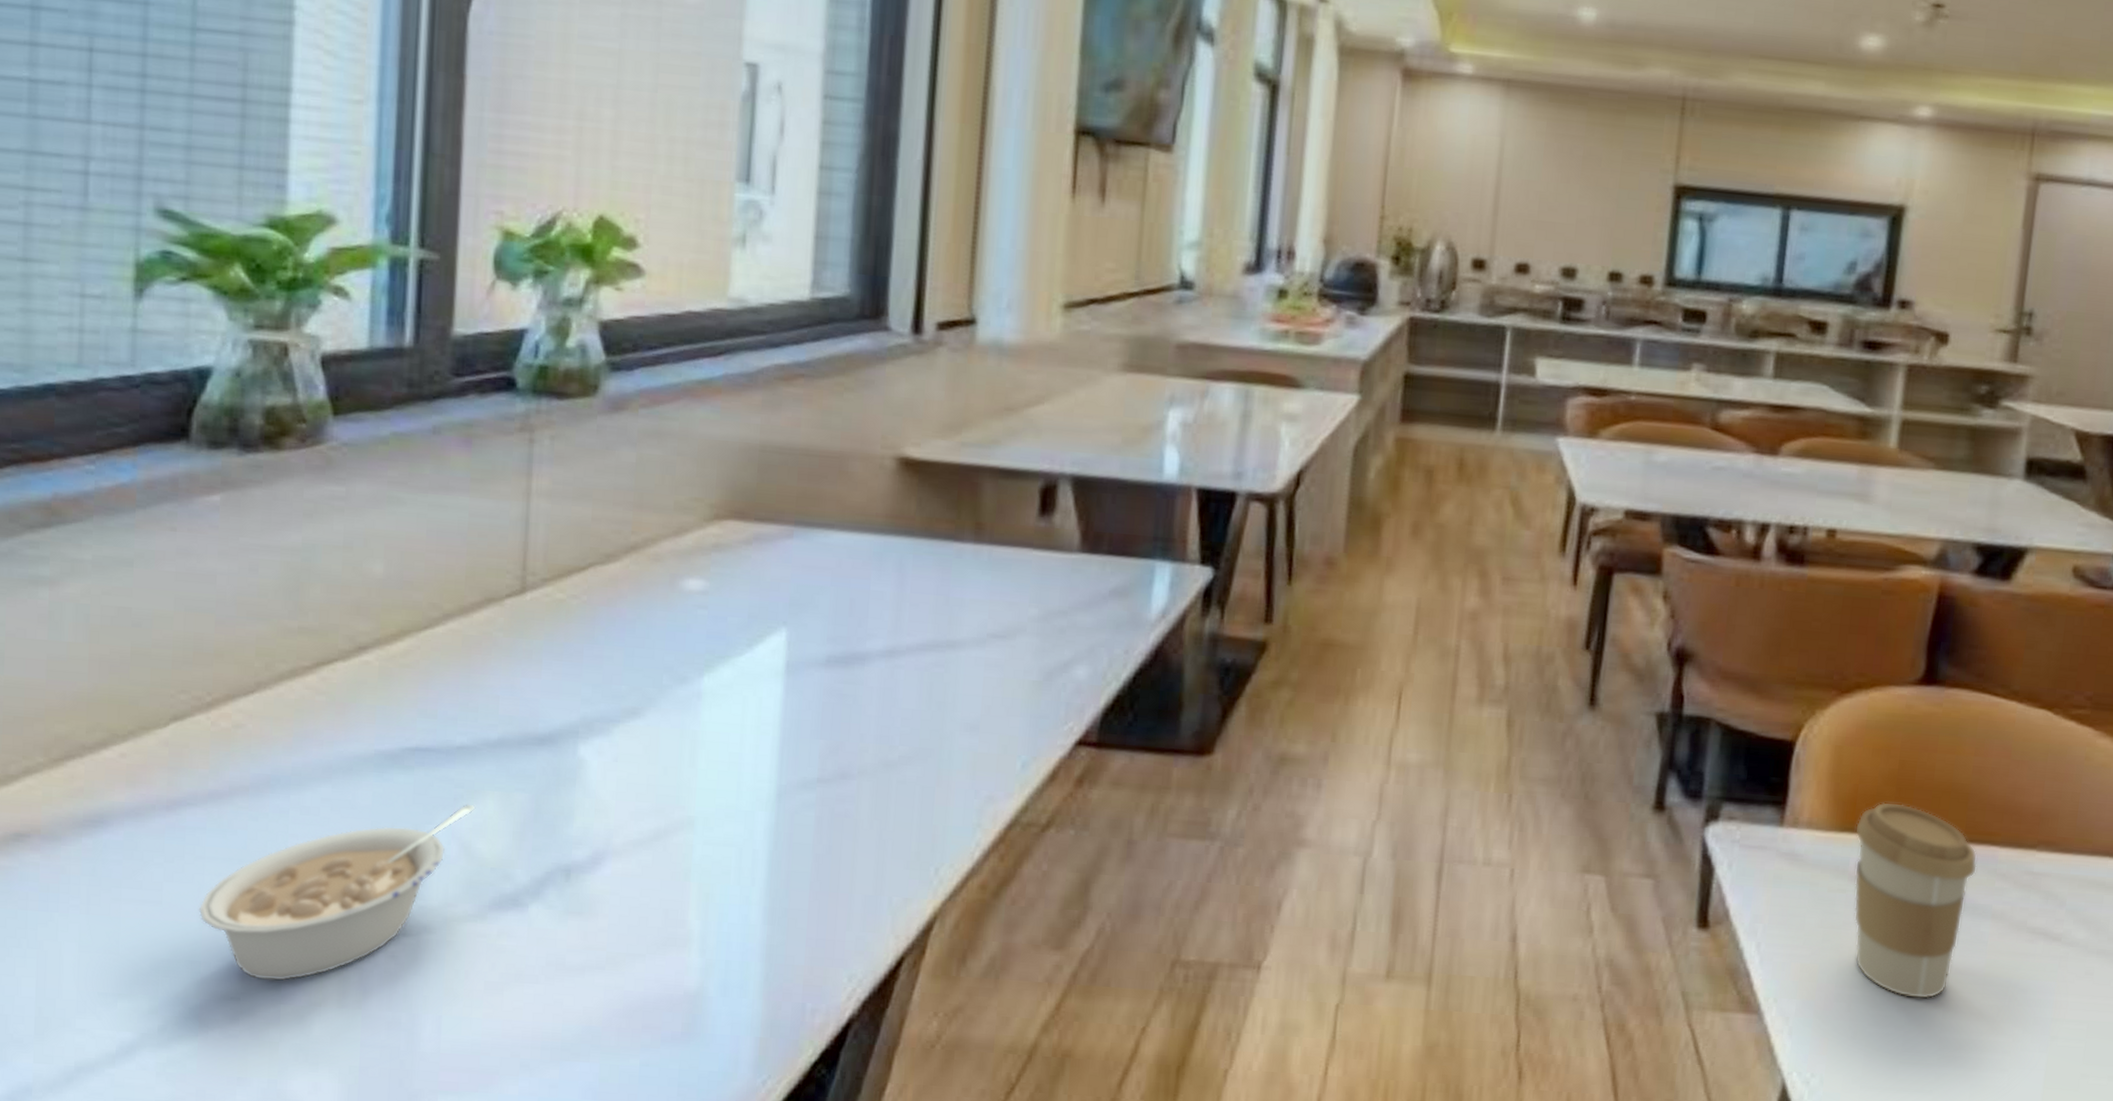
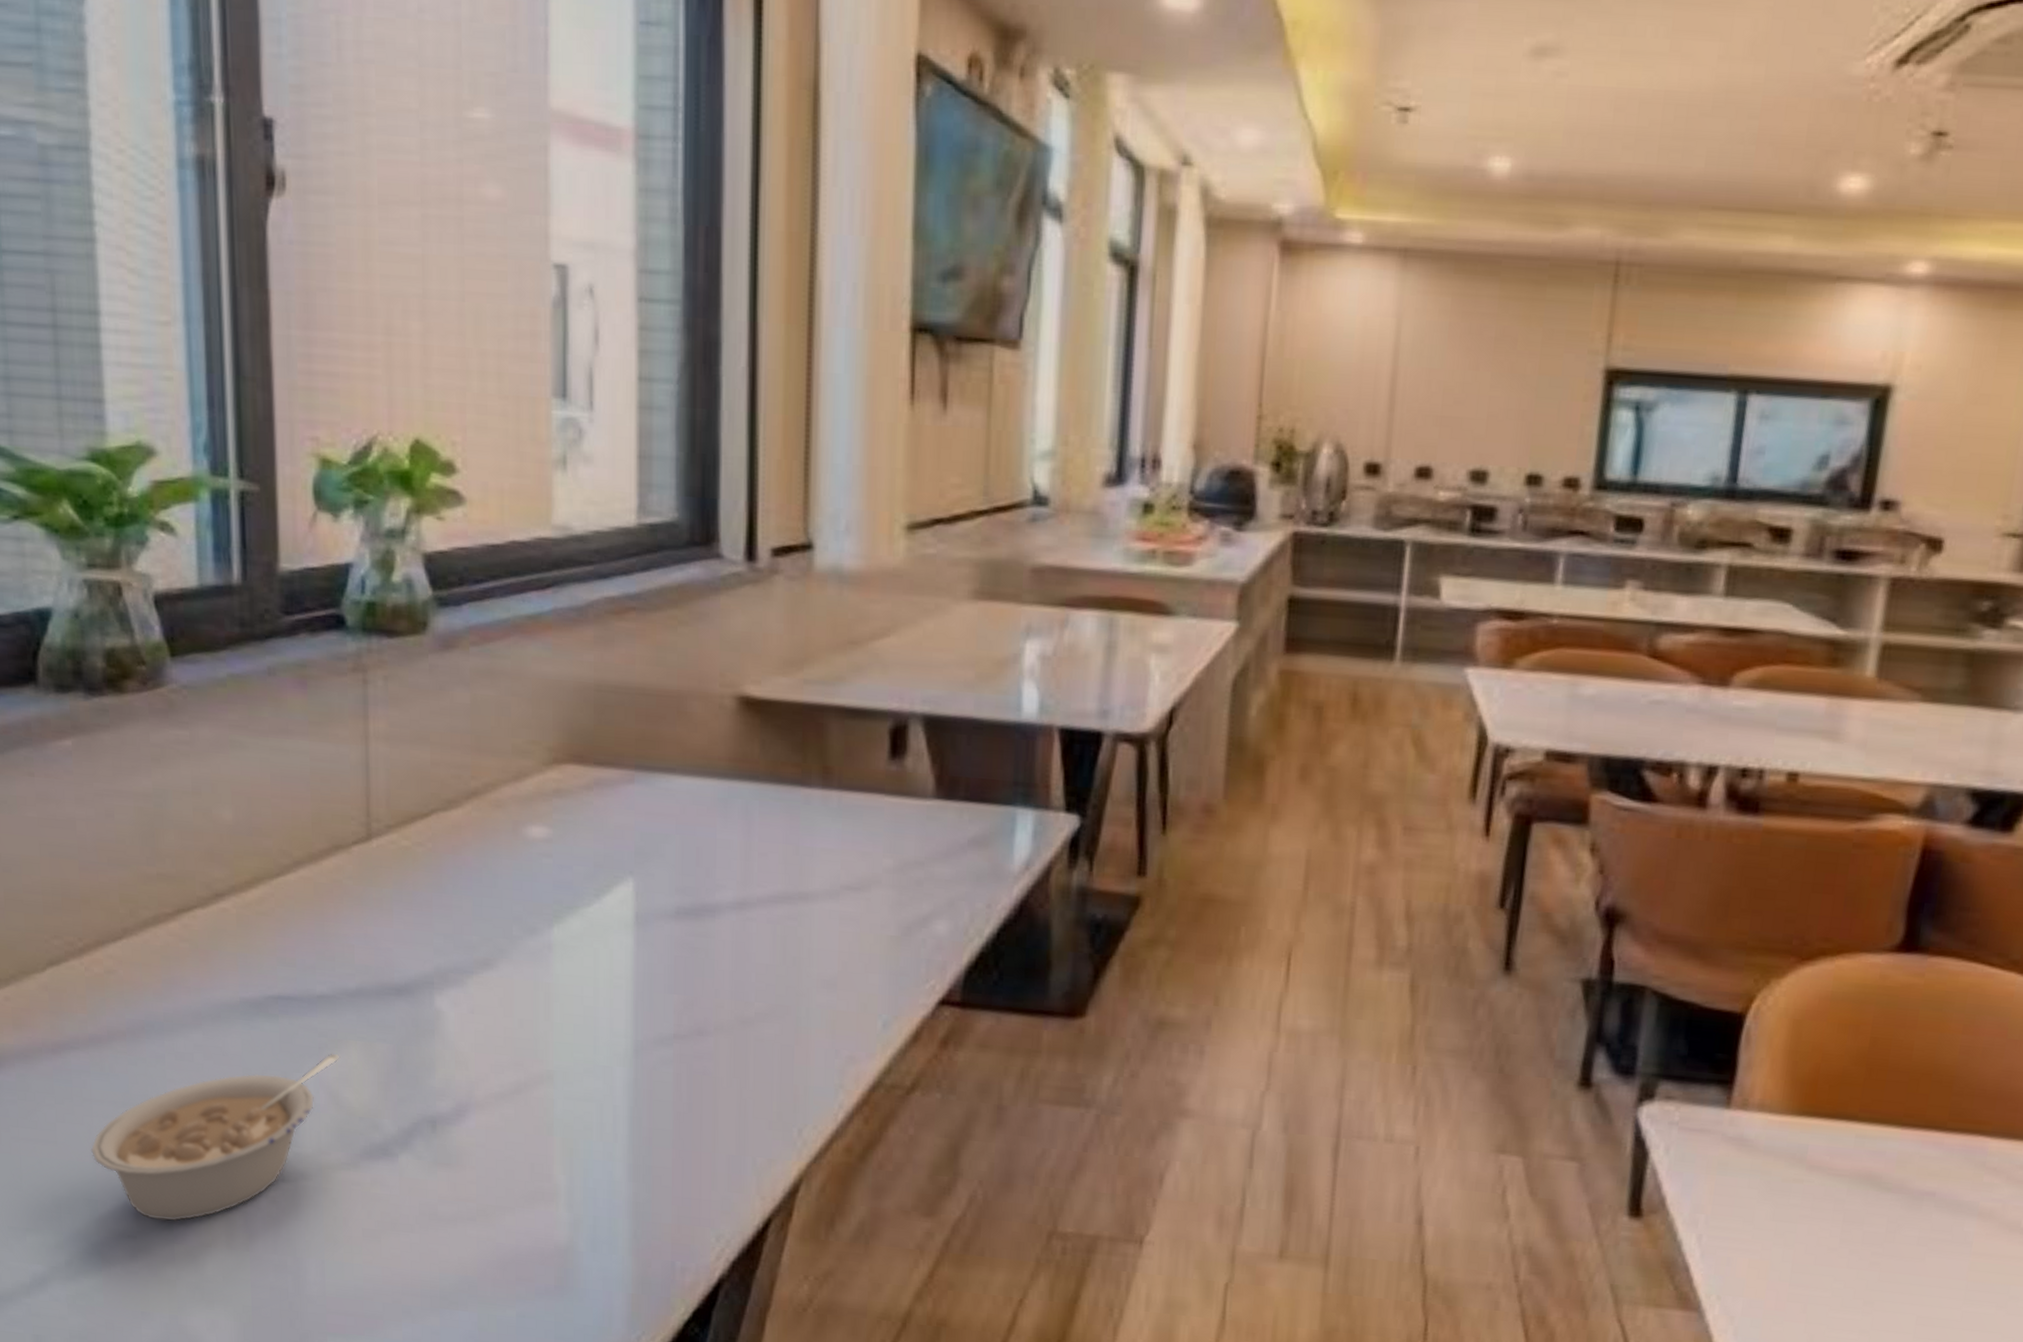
coffee cup: present [1854,801,1978,999] -> none [1812,1083,1963,1303]

